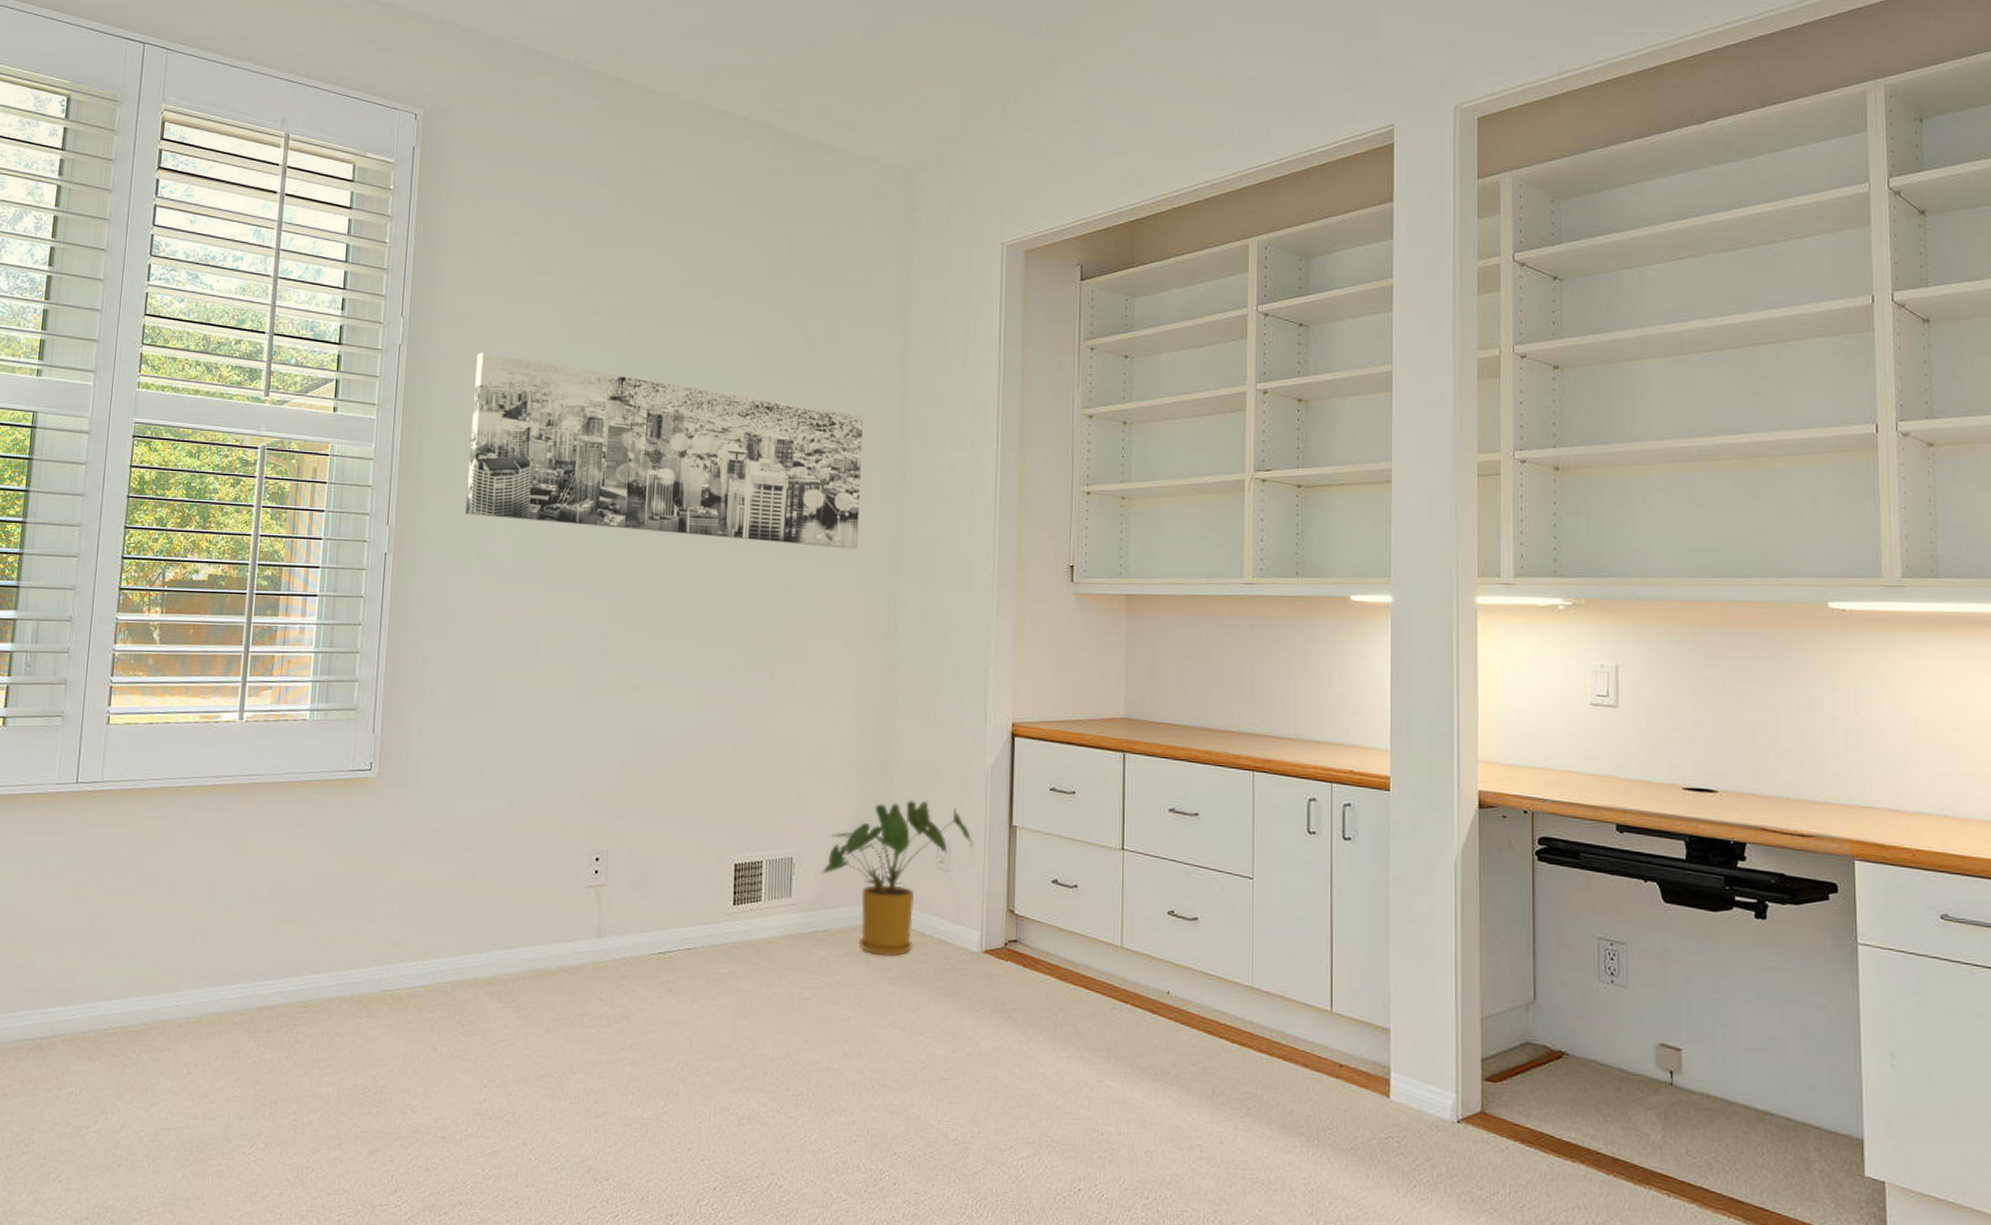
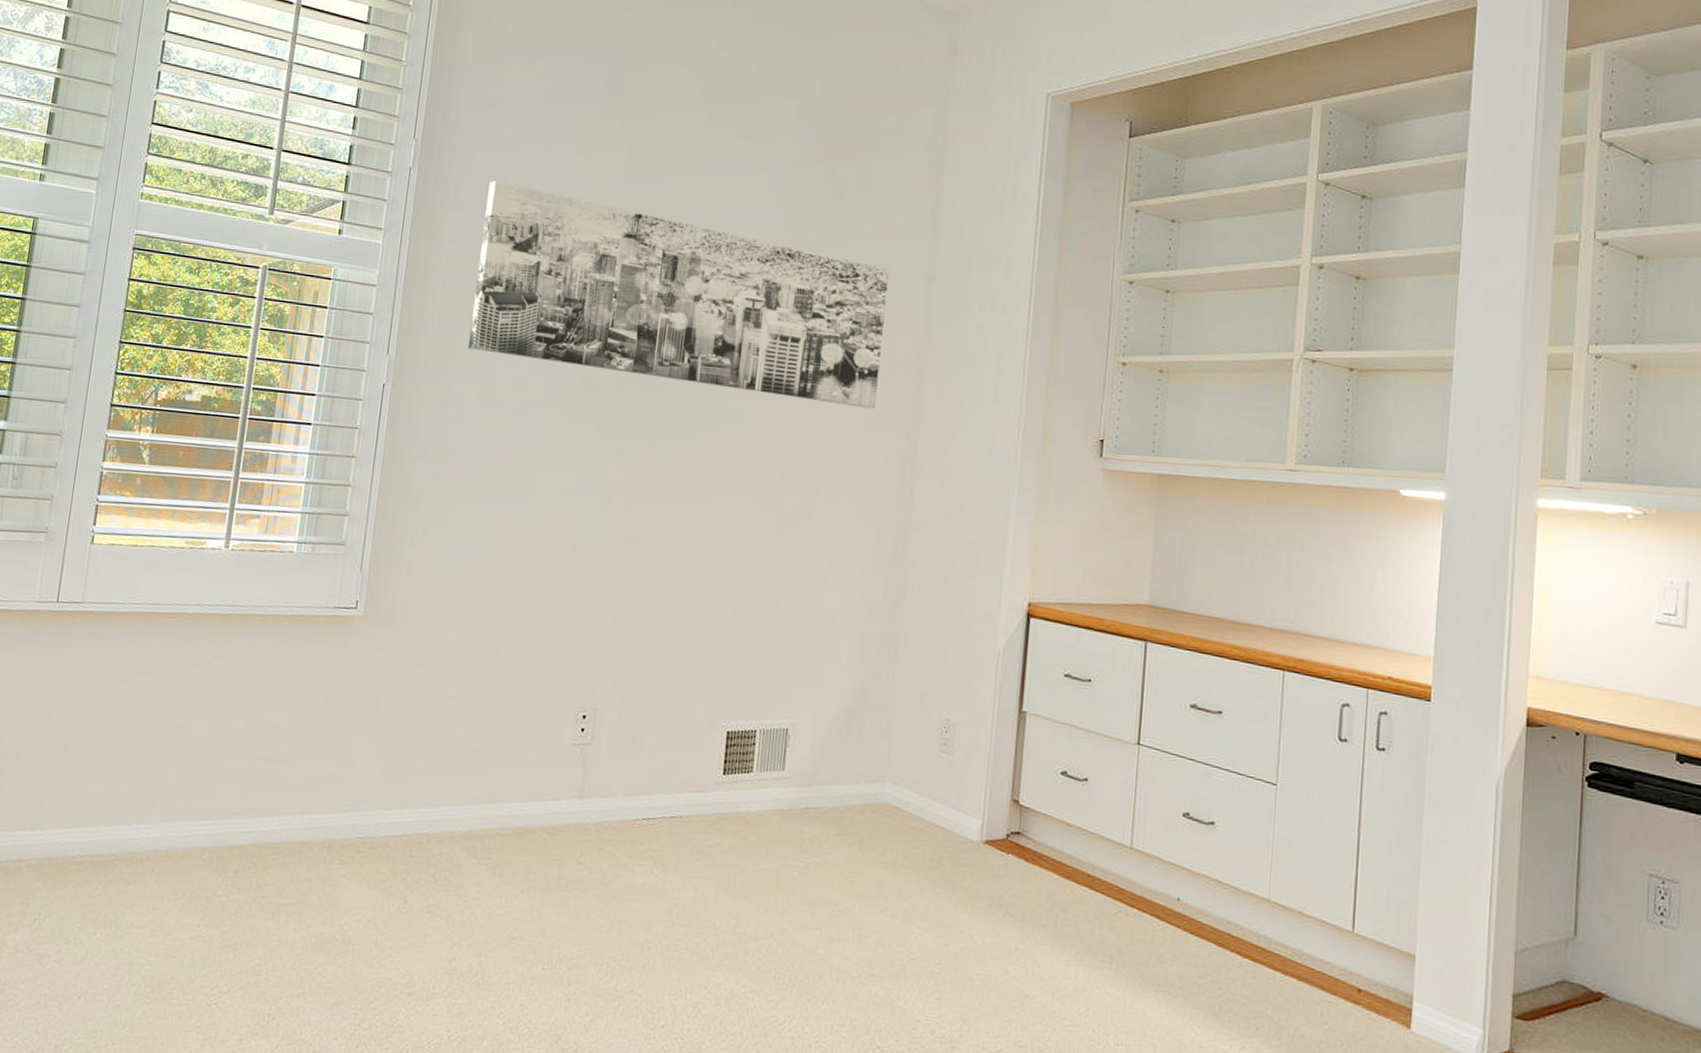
house plant: present [820,799,973,957] -> none [816,676,980,840]

